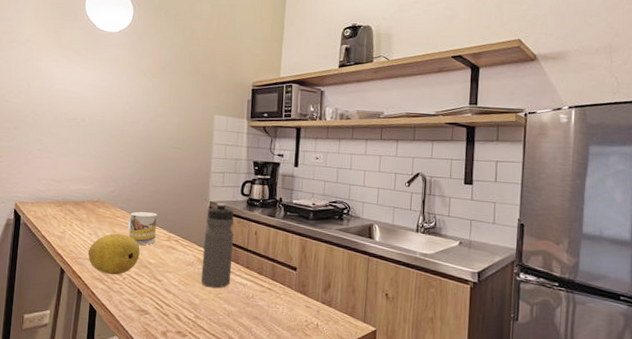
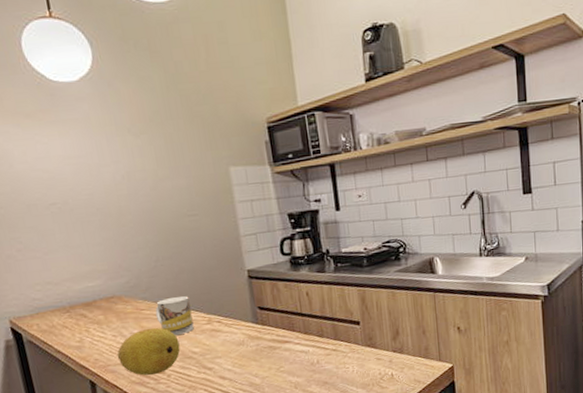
water bottle: present [200,203,234,289] -> none [247,268,291,364]

